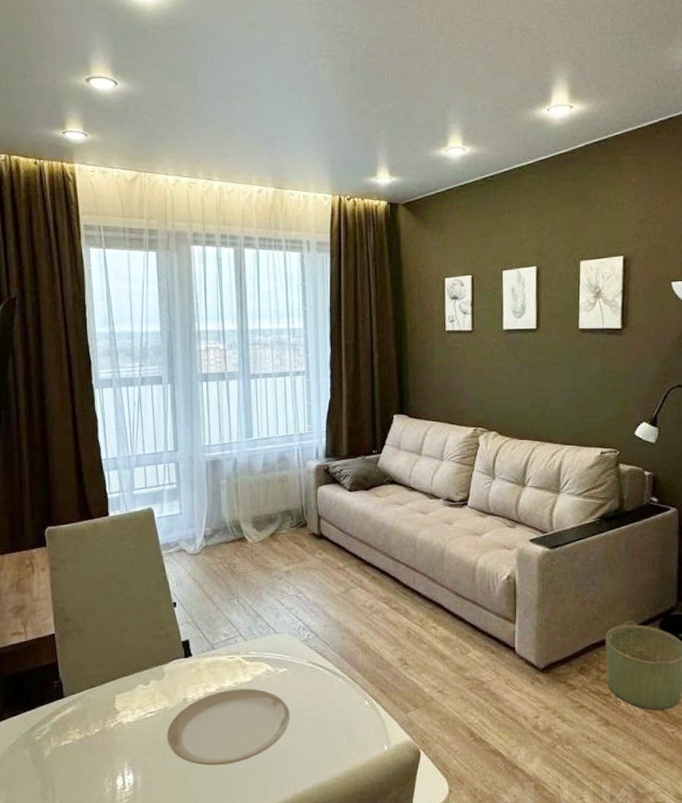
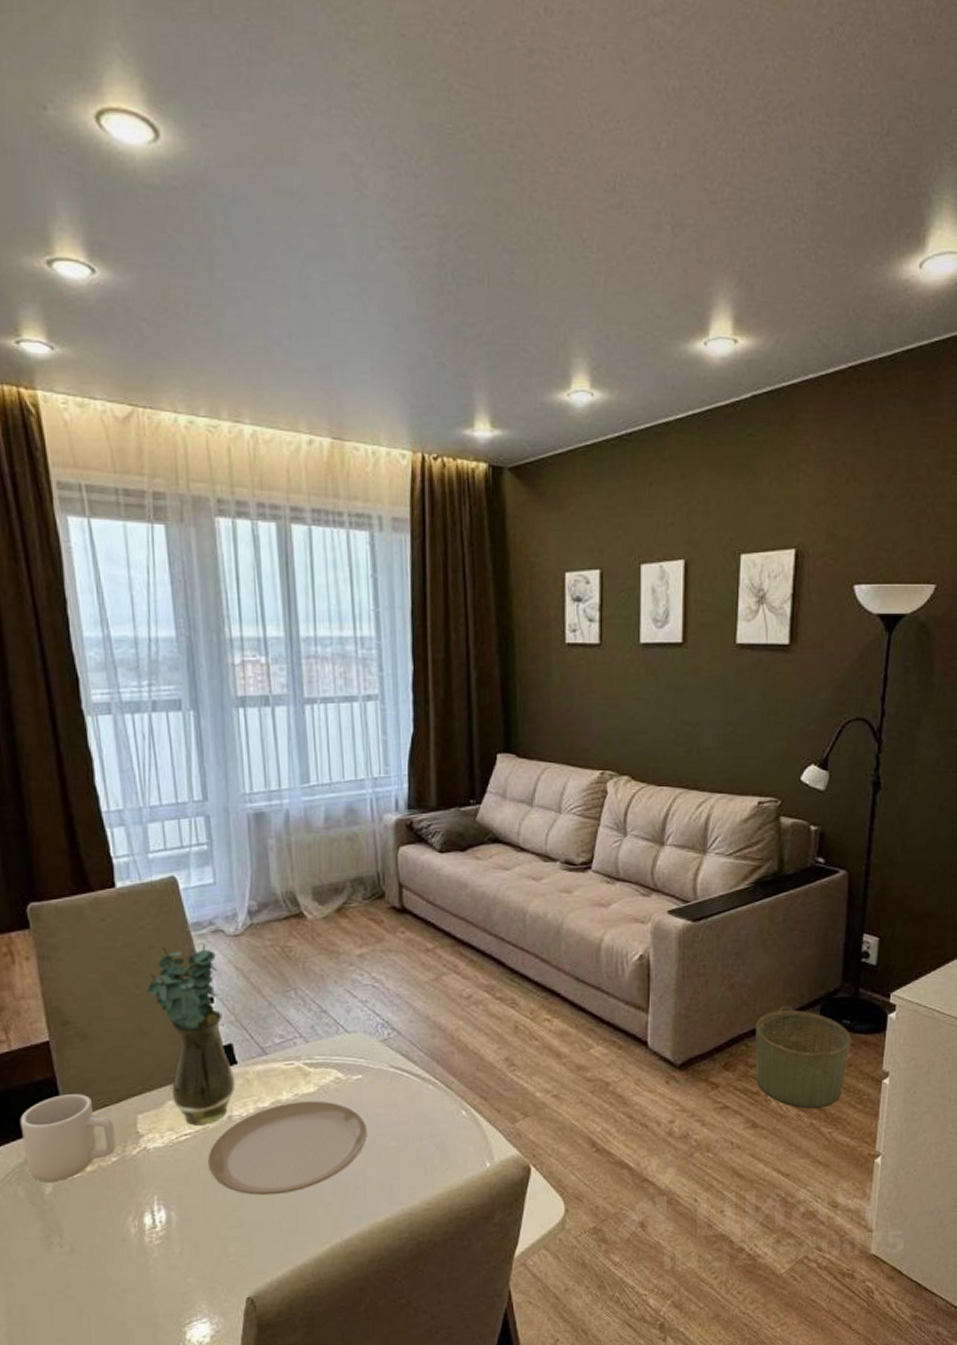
mug: none [30,676,99,747] -> present [19,1094,117,1182]
vase: none [128,560,190,705] -> present [147,943,236,1126]

